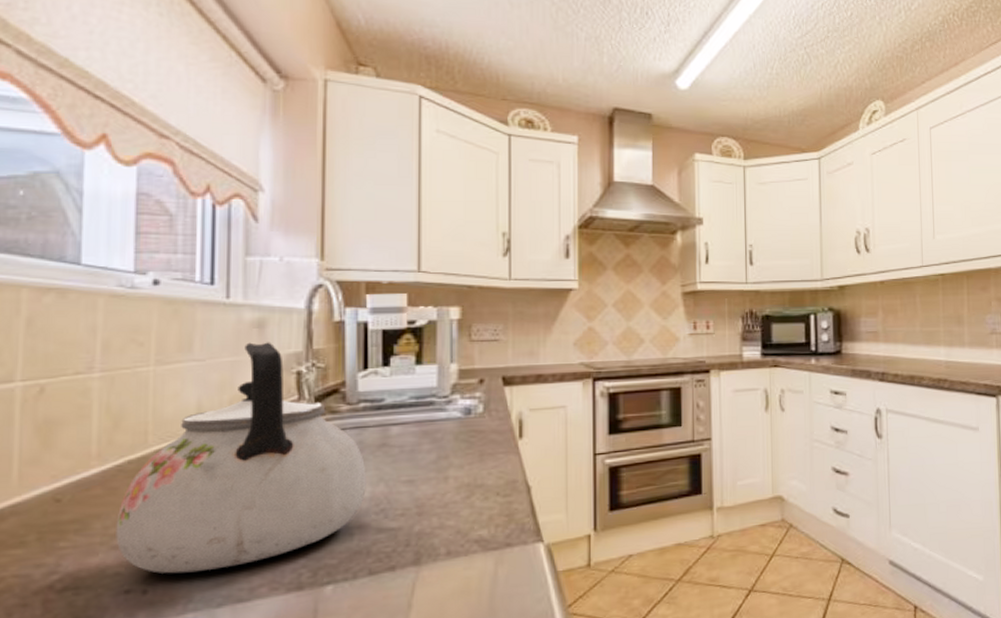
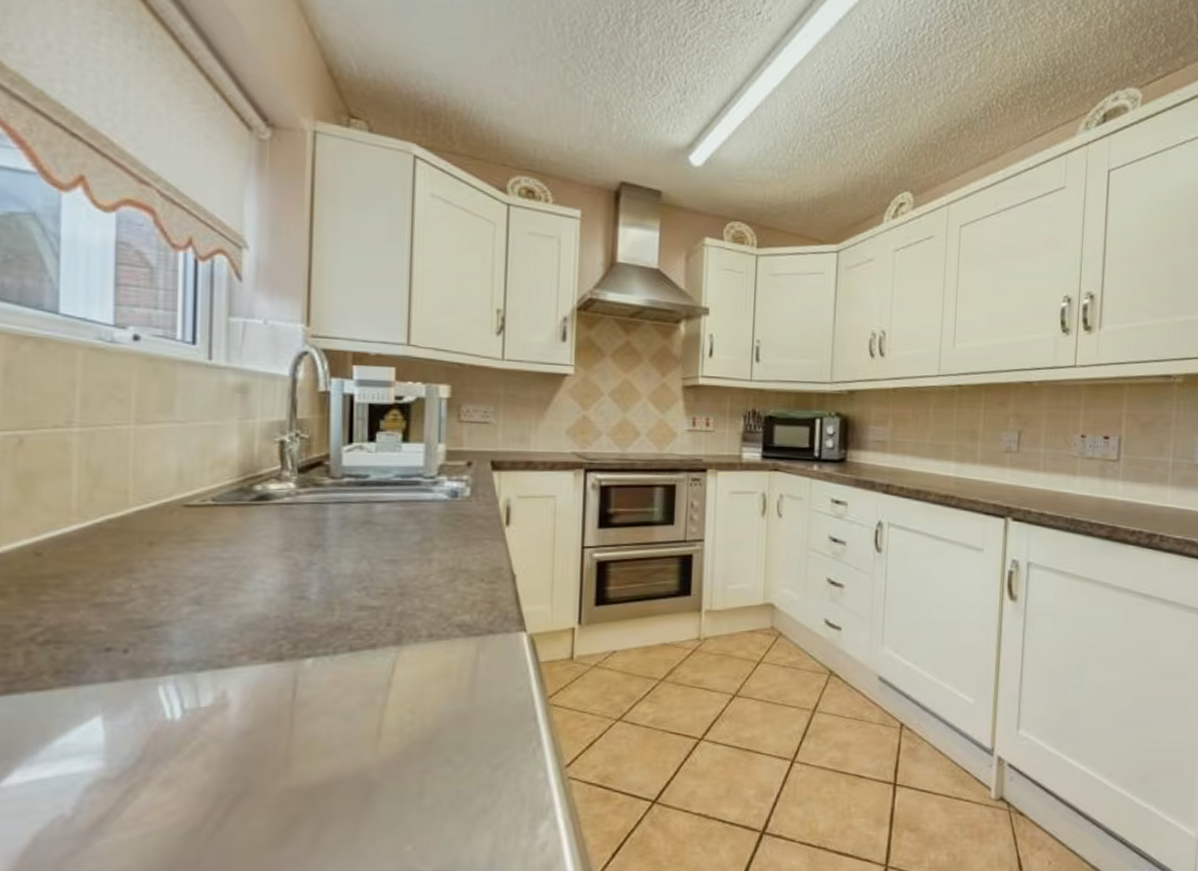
kettle: present [116,342,366,574] -> none [96,407,349,635]

